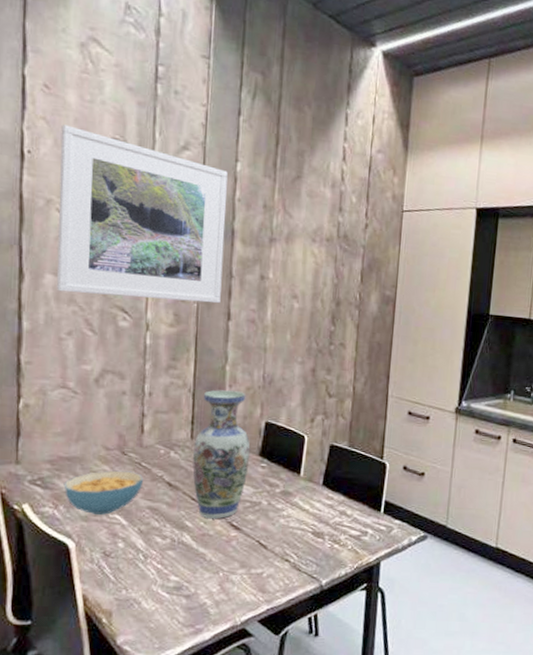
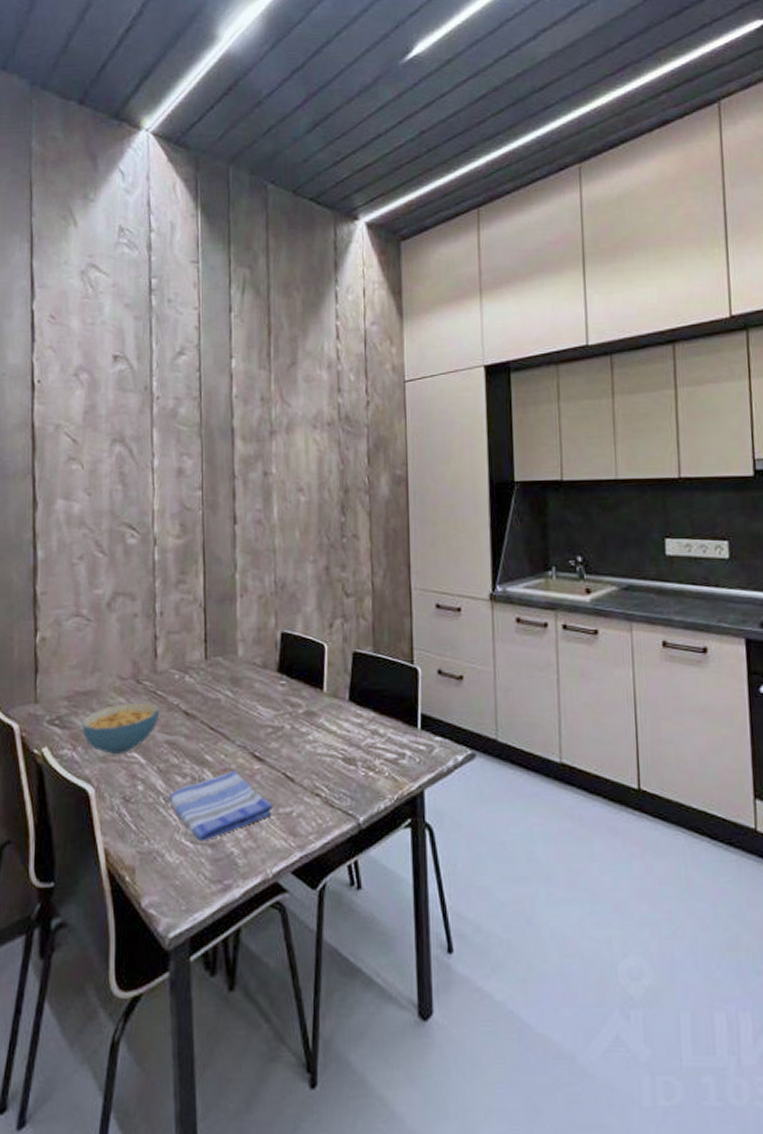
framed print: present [56,125,228,304] -> none [66,350,225,516]
dish towel: none [147,535,246,593] -> present [168,770,273,841]
vase: present [192,390,251,519] -> none [209,601,268,749]

